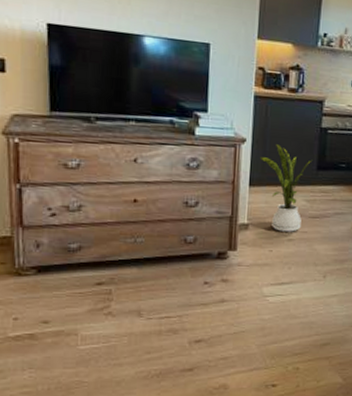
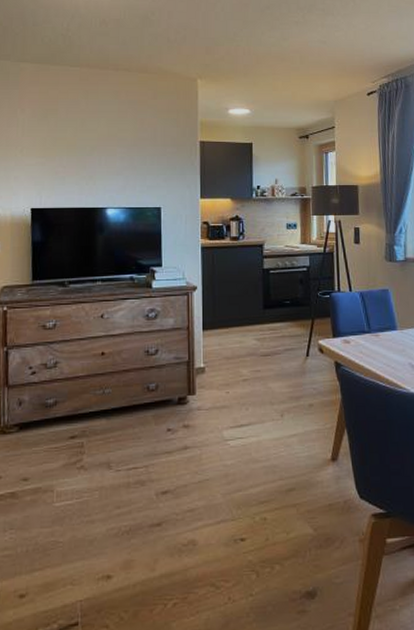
house plant: present [259,144,313,232] -> none [210,289,259,372]

